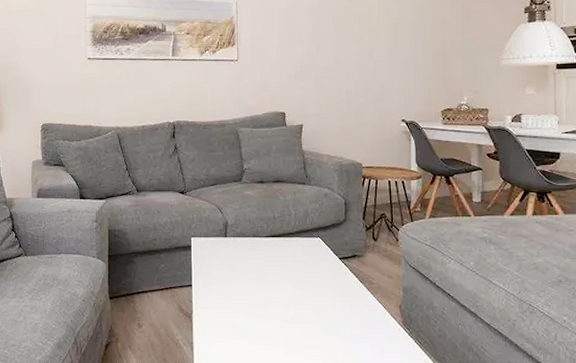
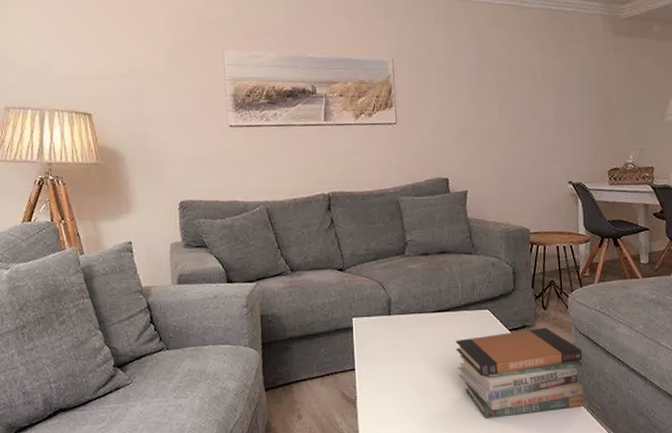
book stack: none [287,258,412,343] -> present [455,327,584,420]

